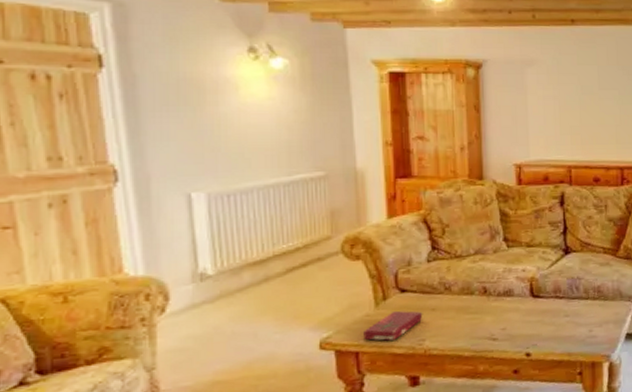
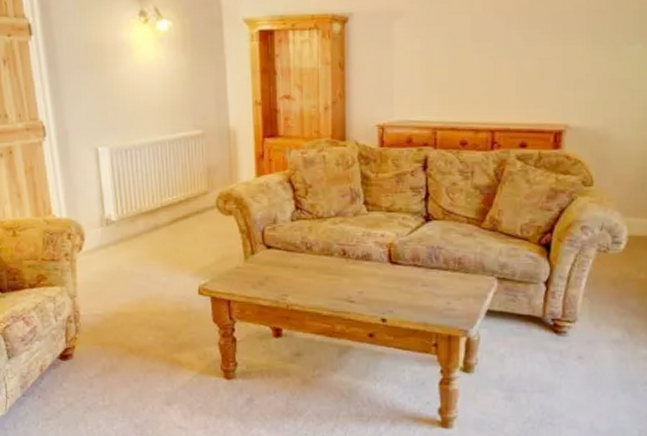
book: present [363,310,423,341] -> none [234,265,286,293]

